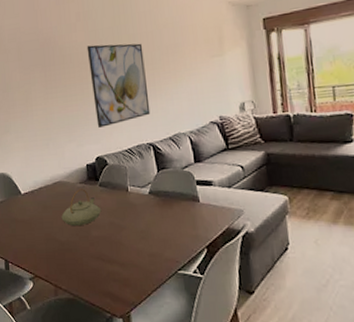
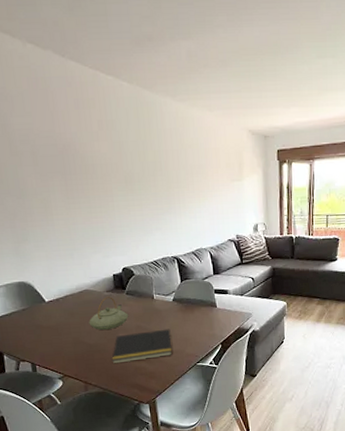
notepad: none [83,226,149,266] -> present [112,328,172,364]
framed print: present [86,43,151,128] -> none [110,157,175,240]

